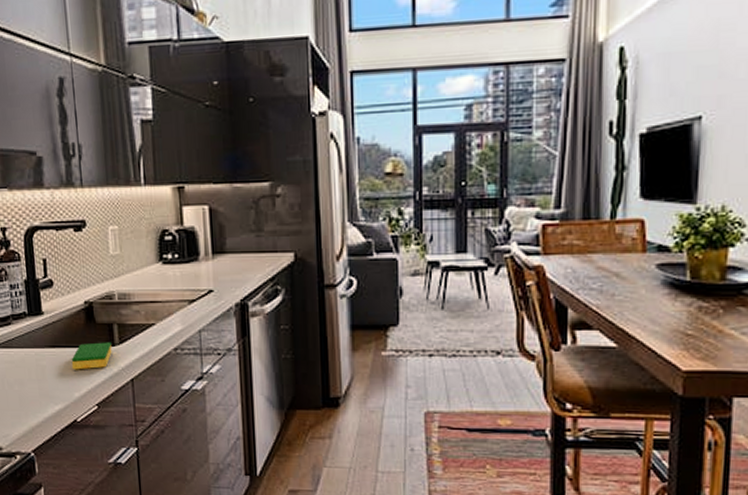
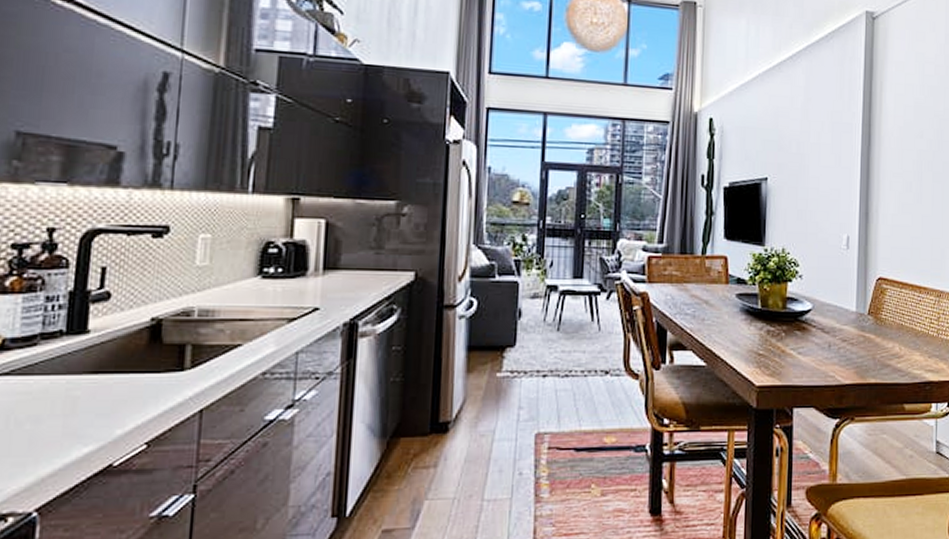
dish sponge: present [71,342,112,370] -> none [118,366,180,401]

